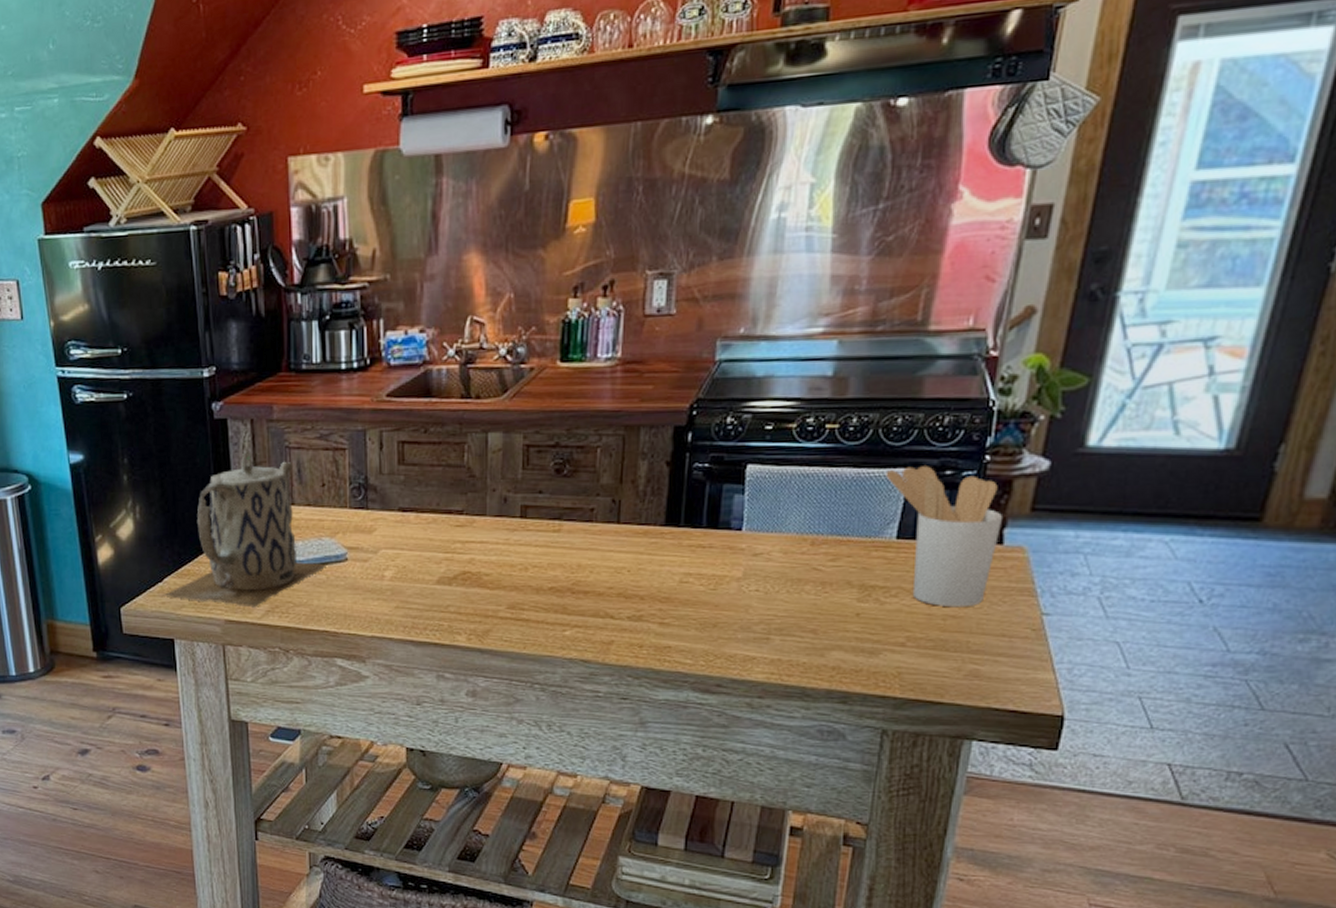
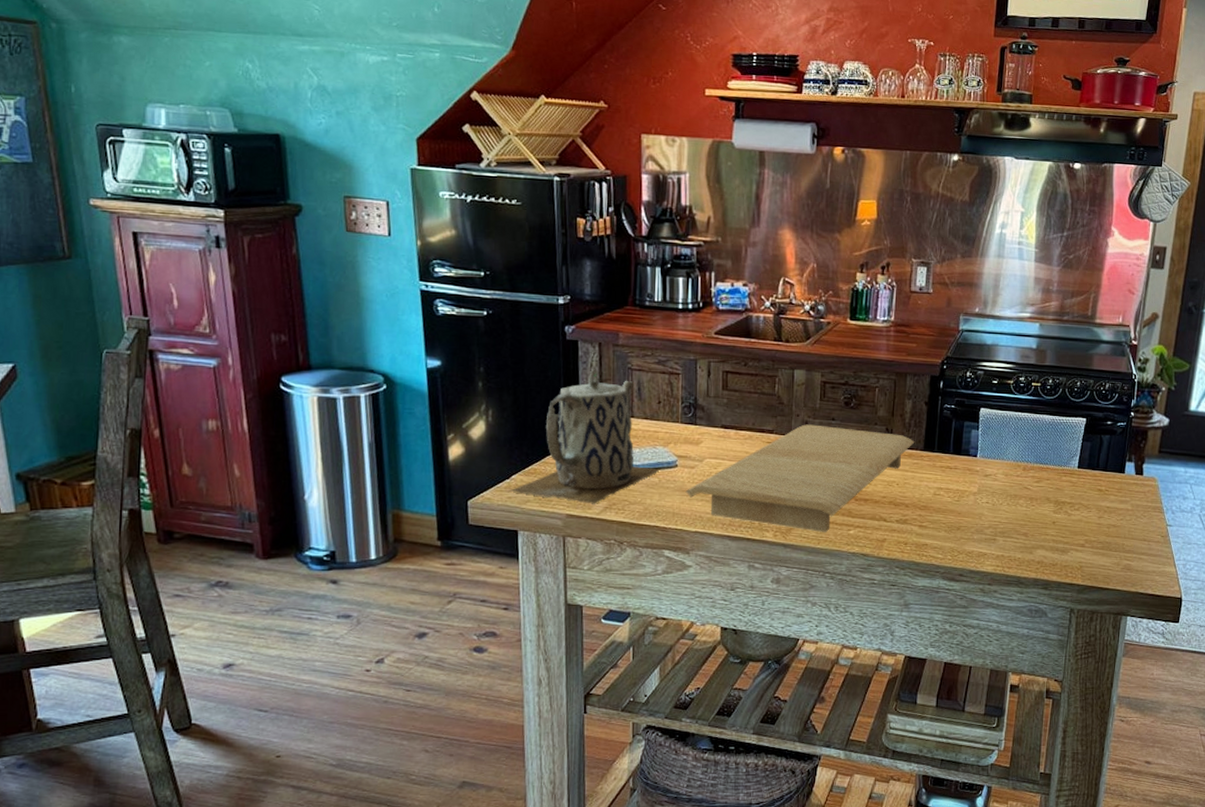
cutting board: none [358,500,652,634] -> present [685,424,915,532]
utensil holder: present [885,466,1004,608] -> none [1070,417,1143,519]

